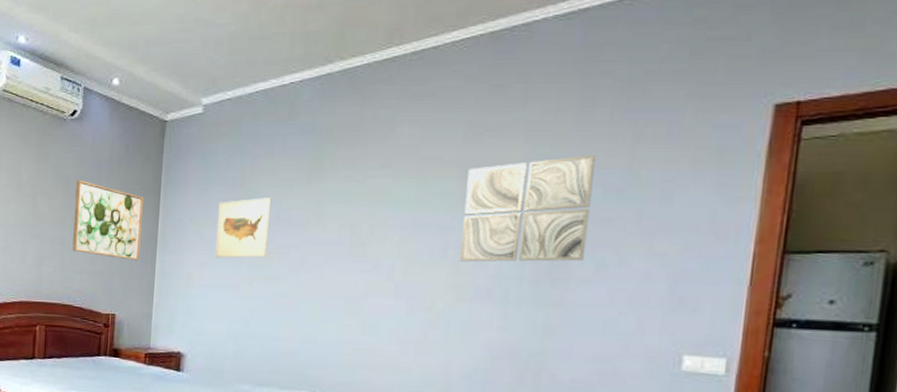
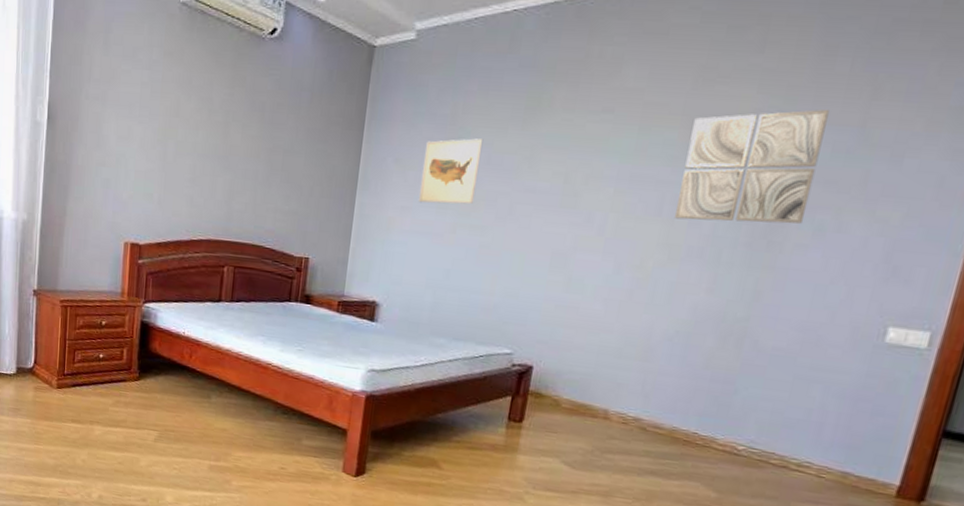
wall art: present [72,179,143,261] -> none [266,108,345,201]

